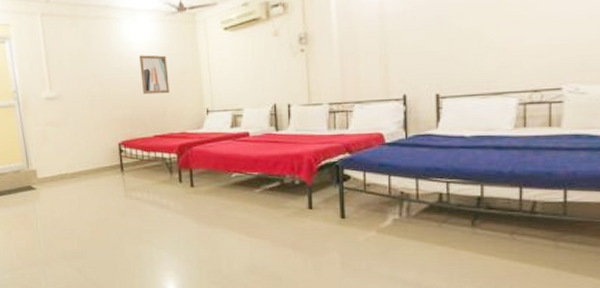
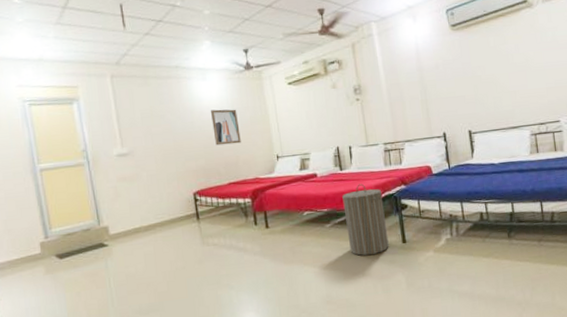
laundry hamper: none [276,147,325,228] -> present [342,183,389,256]

